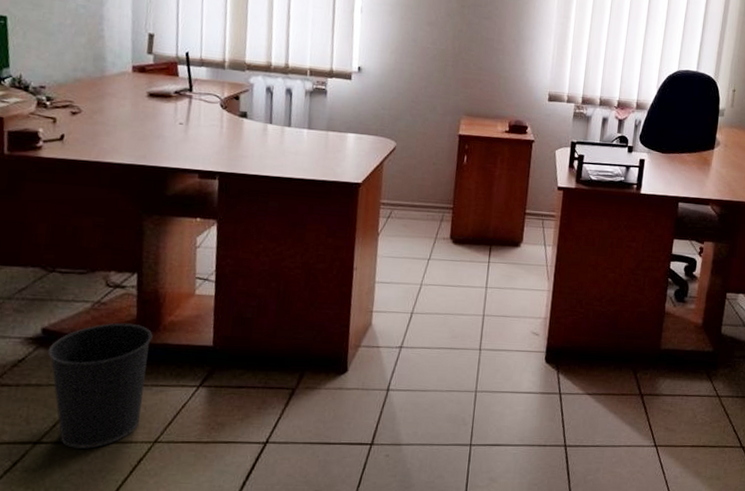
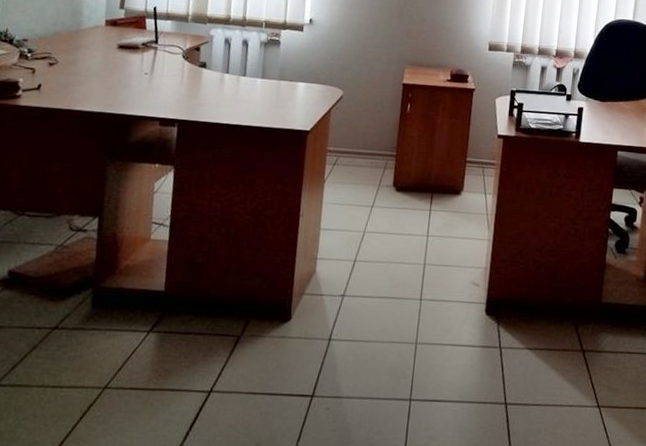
wastebasket: present [47,323,153,450] -> none [11,266,109,393]

